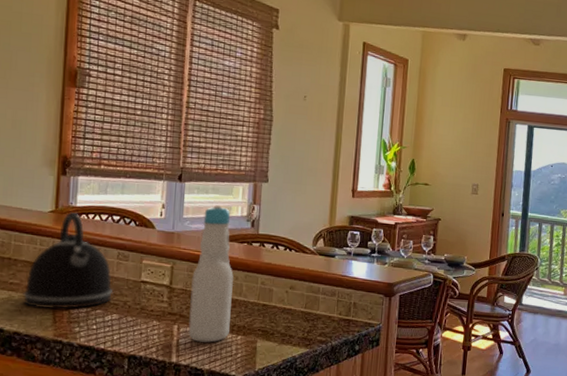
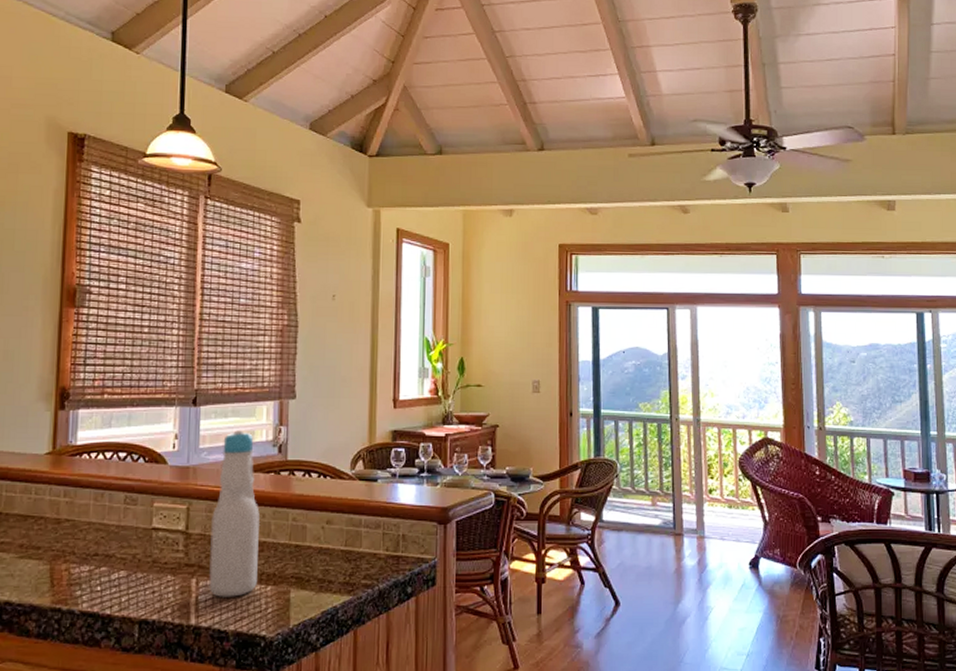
kettle: present [23,212,113,309] -> none [15,452,119,571]

